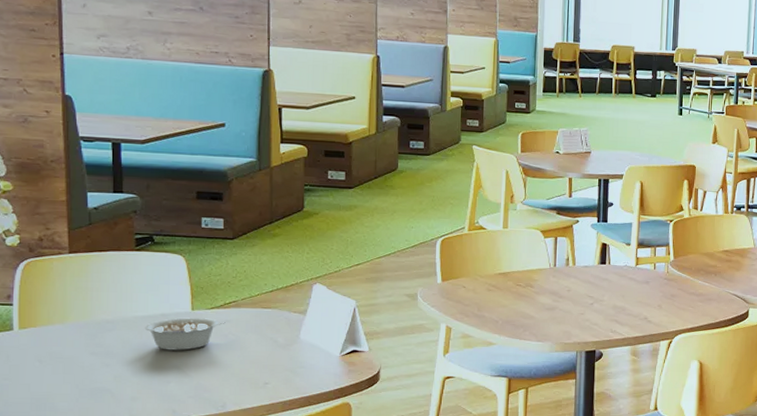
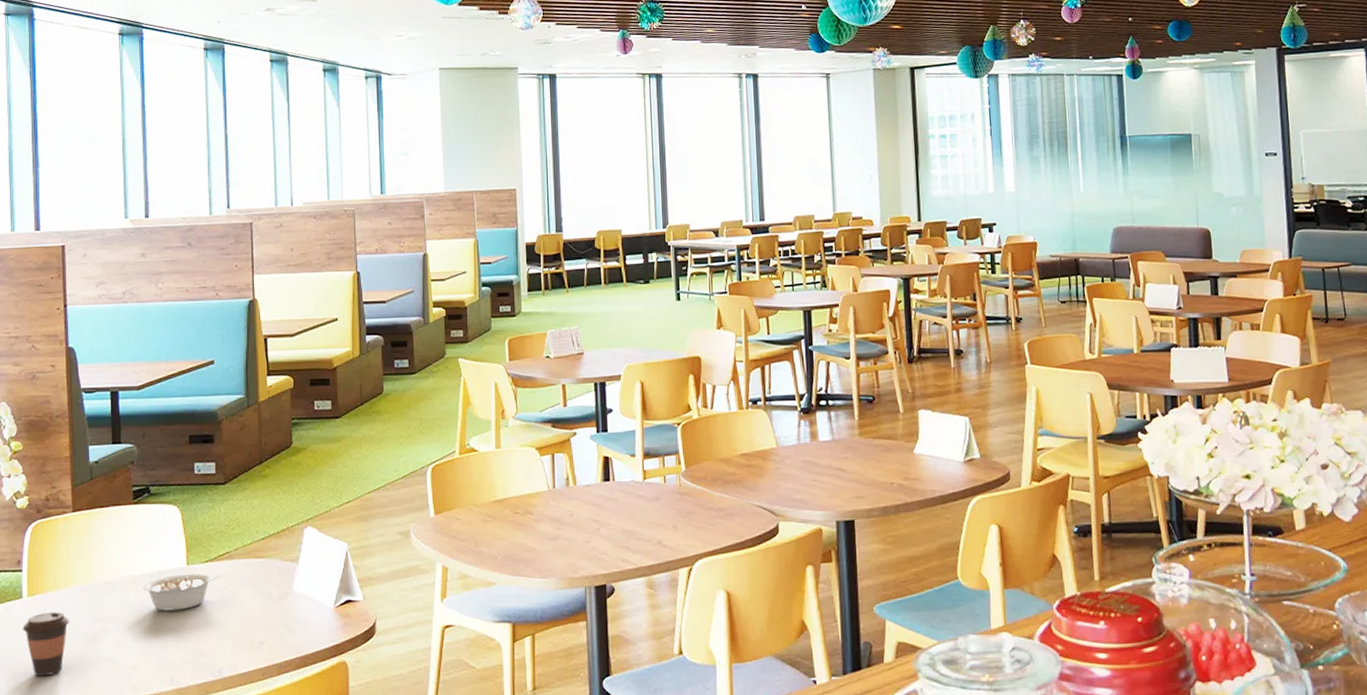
coffee cup: none [13,344,66,403] -> present [22,611,70,677]

